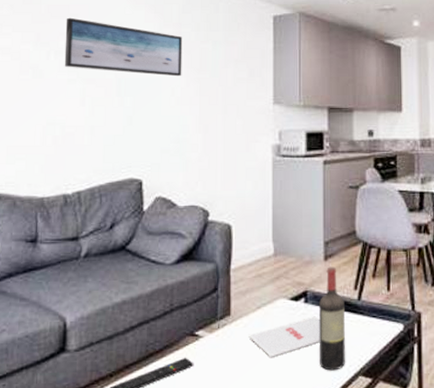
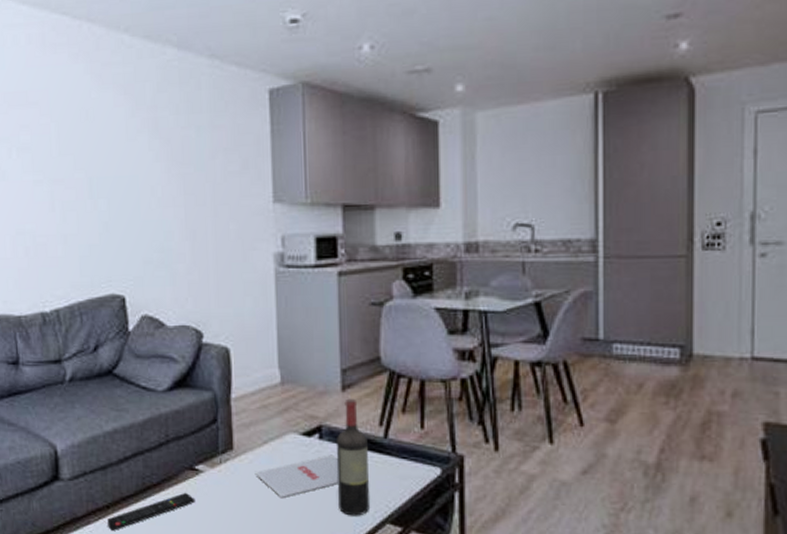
wall art: present [64,17,183,77] -> none [25,106,162,173]

